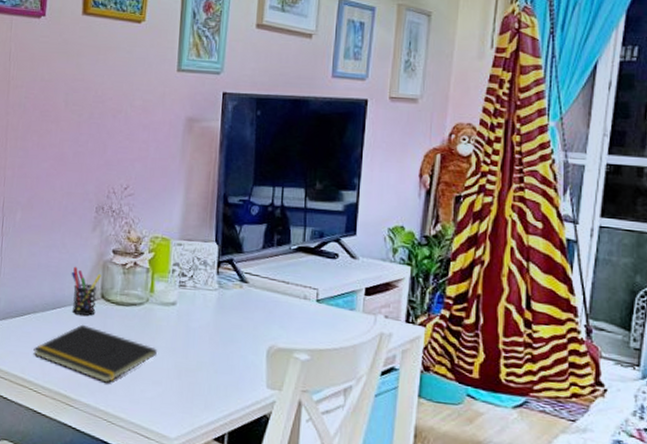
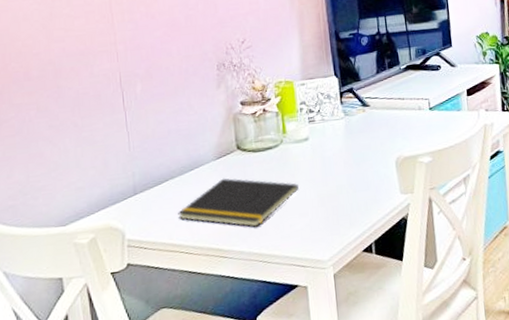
pen holder: present [71,266,101,316] -> none [203,125,234,170]

